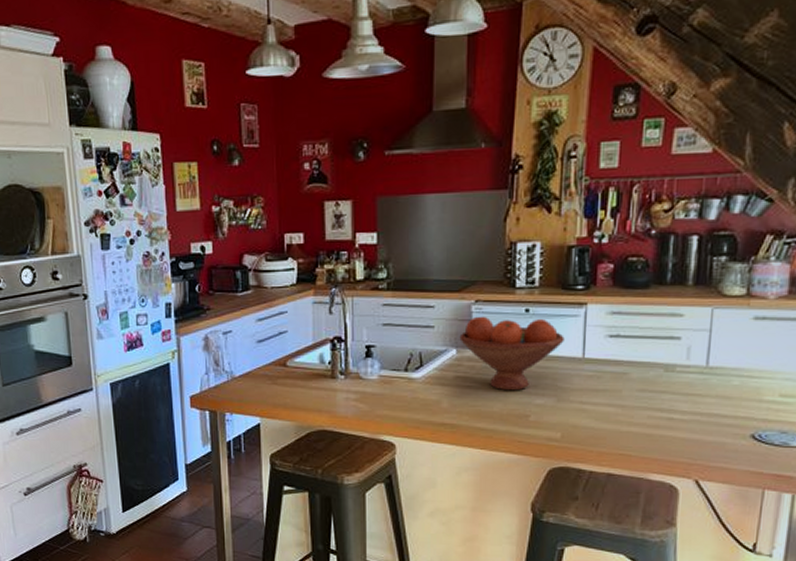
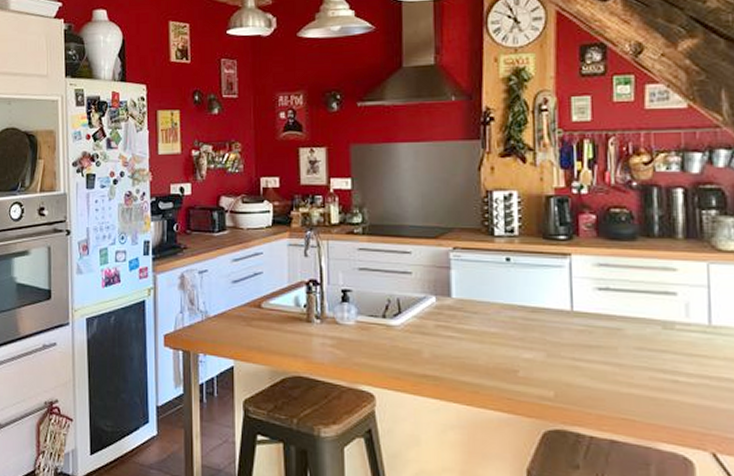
fruit bowl: present [459,316,564,391] -> none [438,263,550,343]

